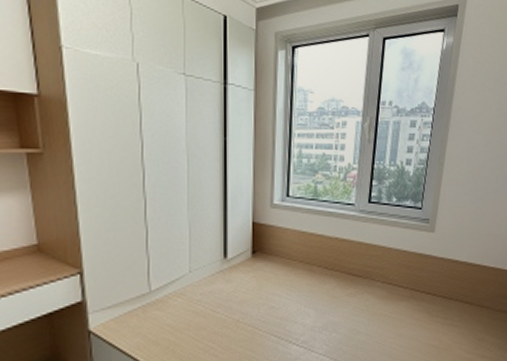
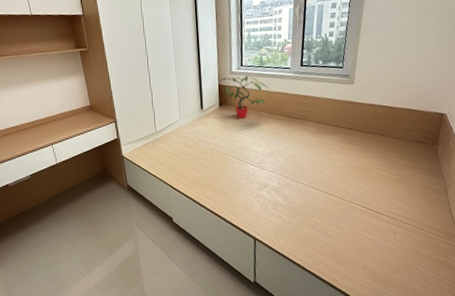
potted plant: none [254,212,325,275] -> present [219,76,269,119]

